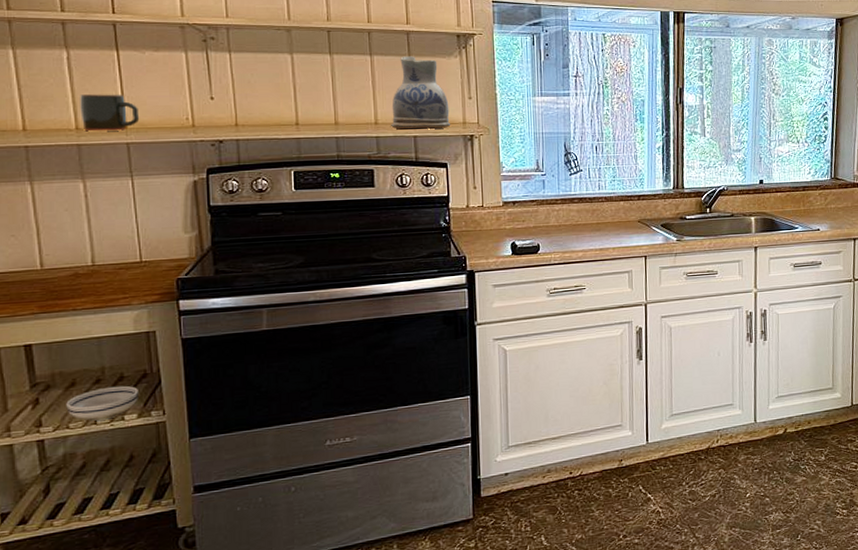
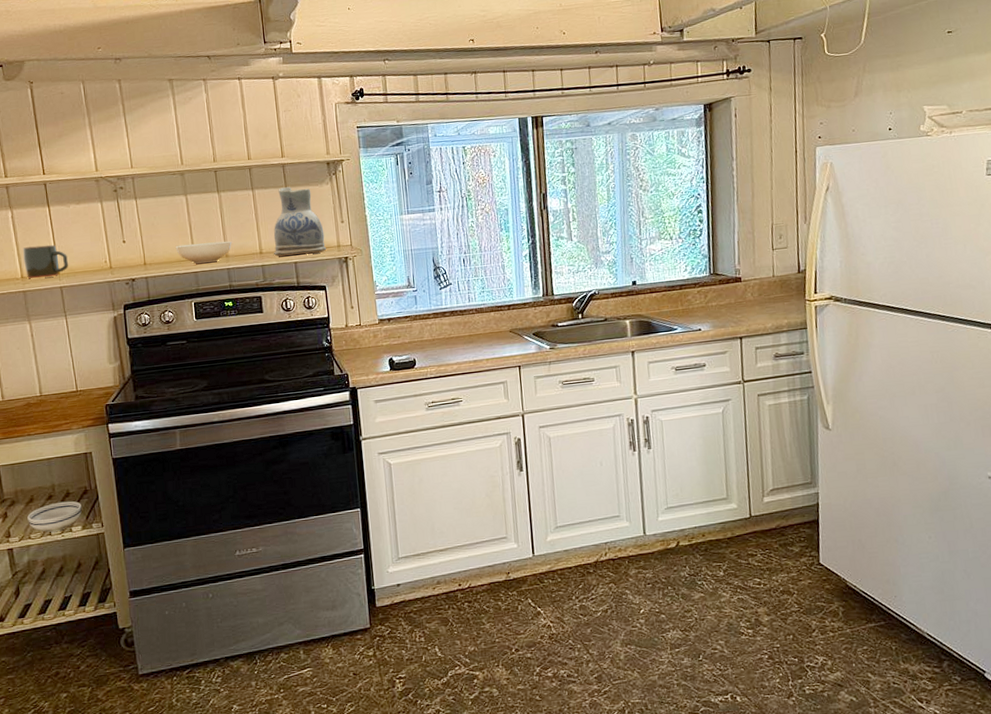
bowl: none [275,107,343,130] -> present [175,241,232,264]

